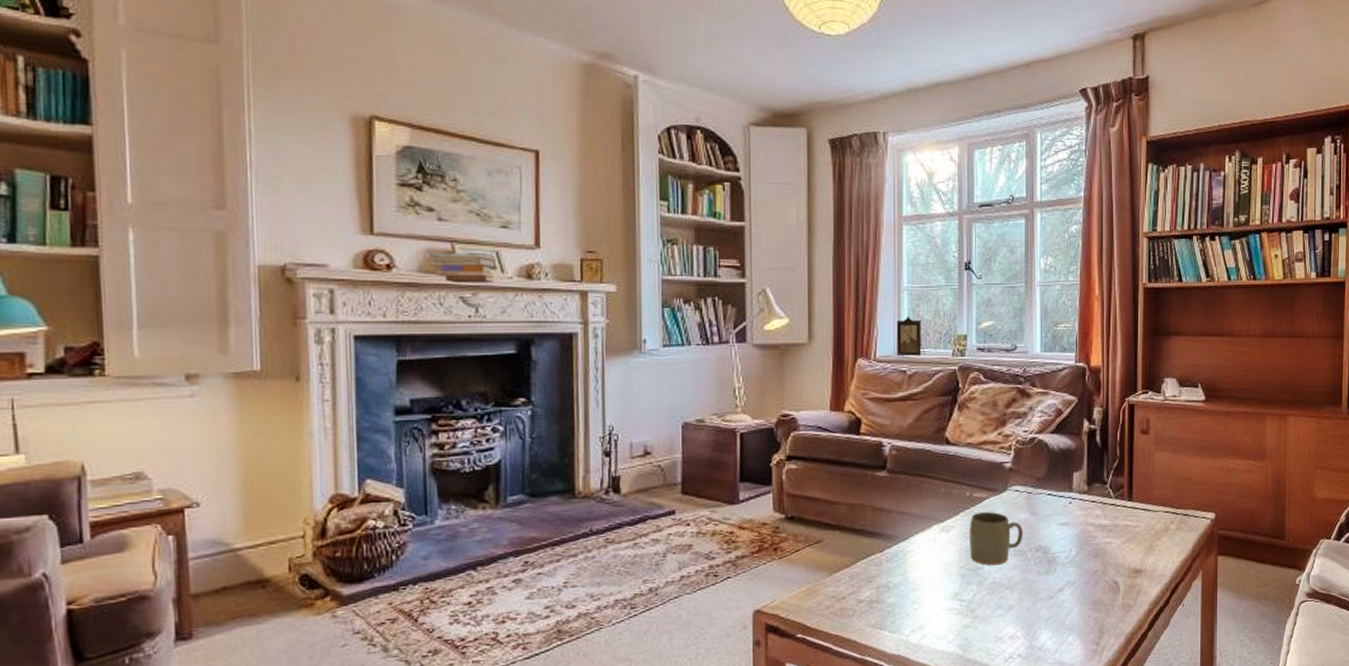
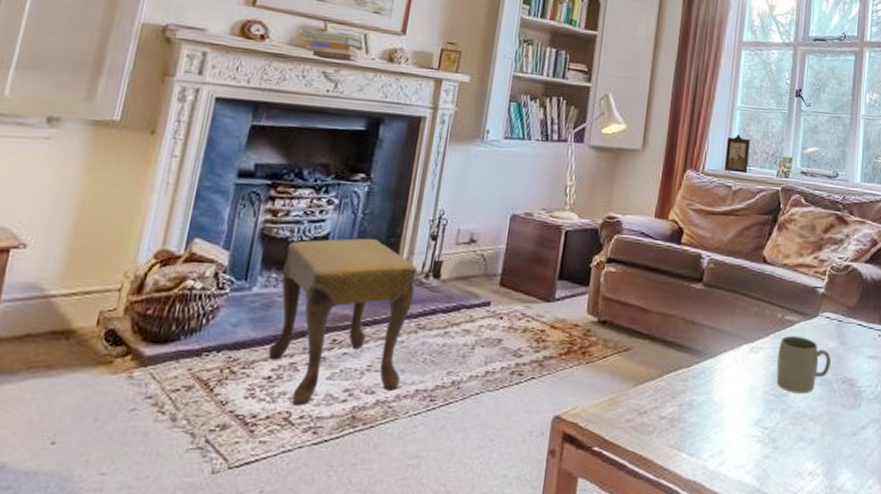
footstool: none [461,461,598,626] -> present [268,238,417,406]

